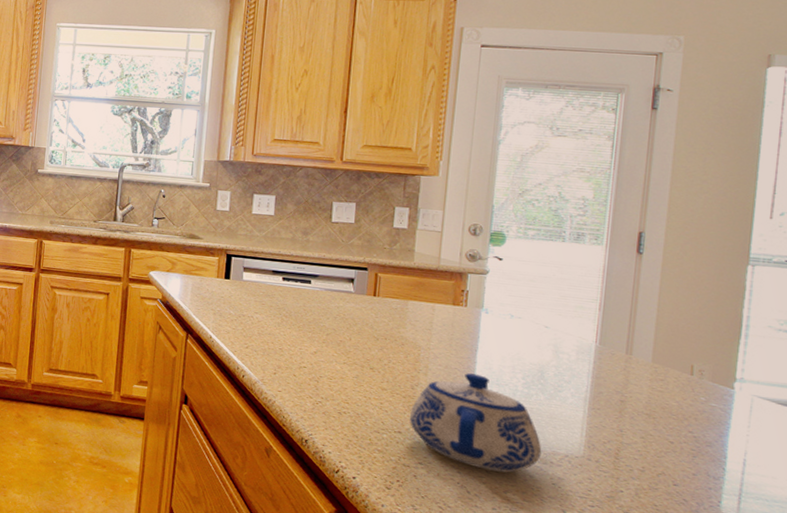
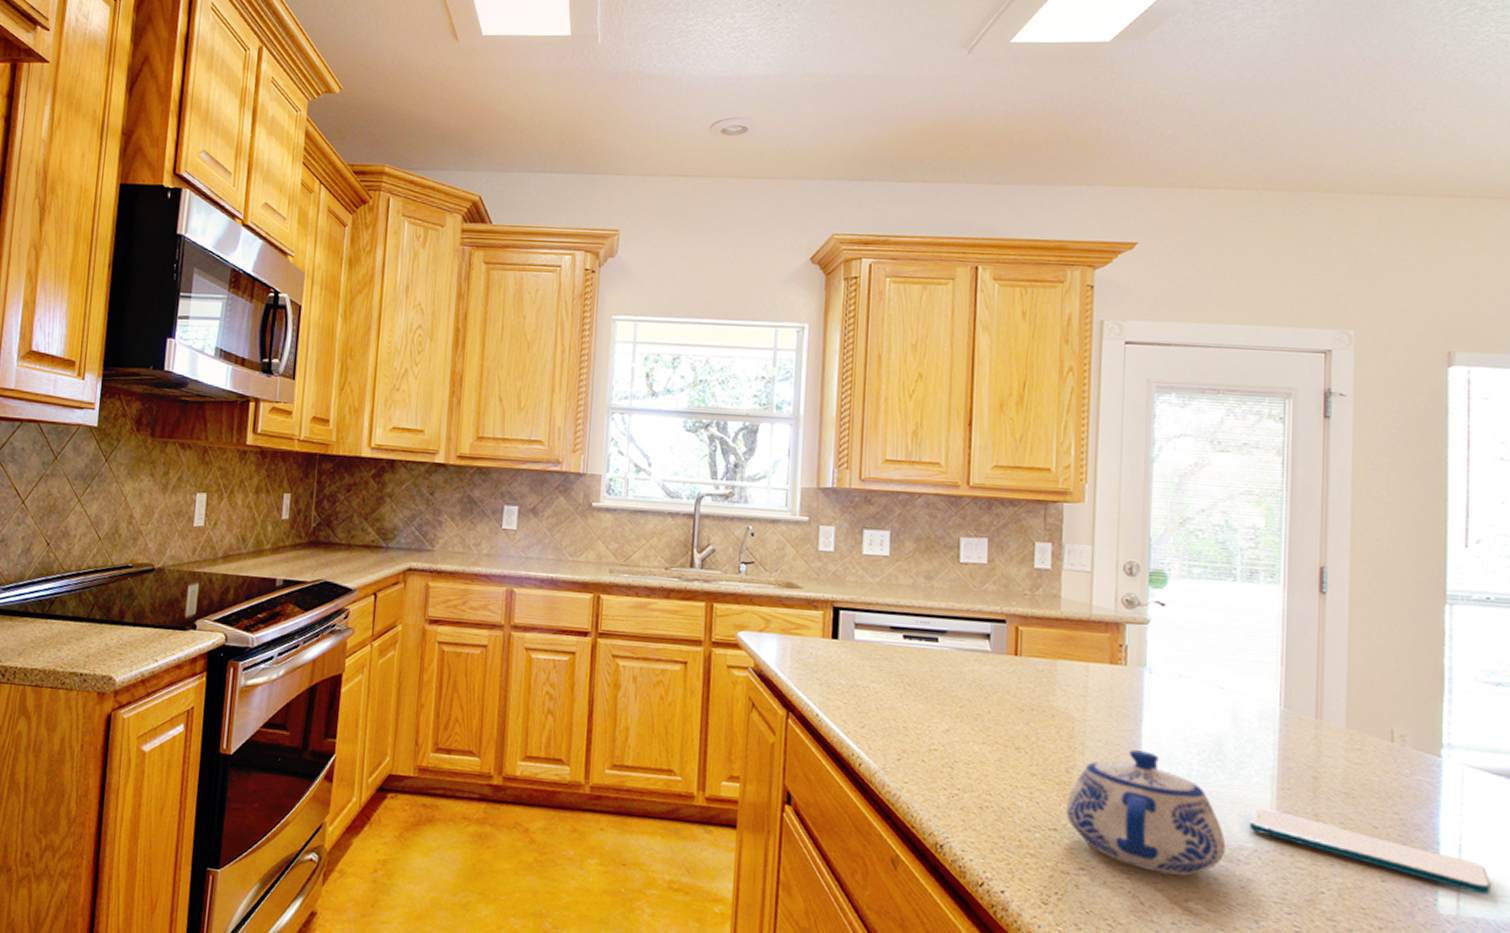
smartphone: none [562,423,769,500] -> present [1248,808,1491,895]

